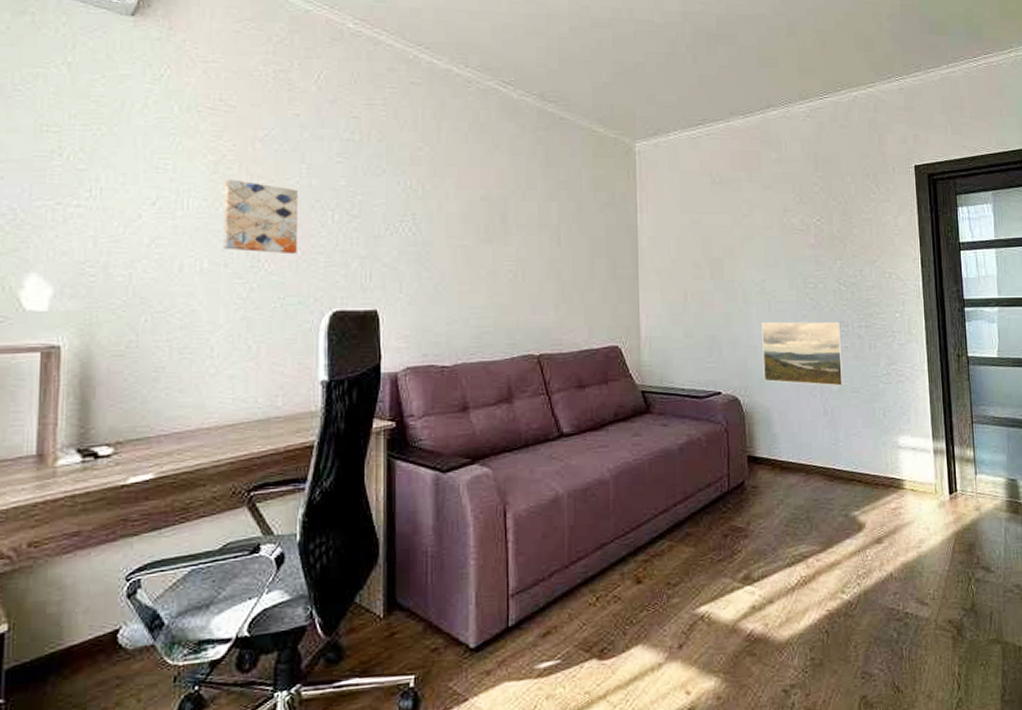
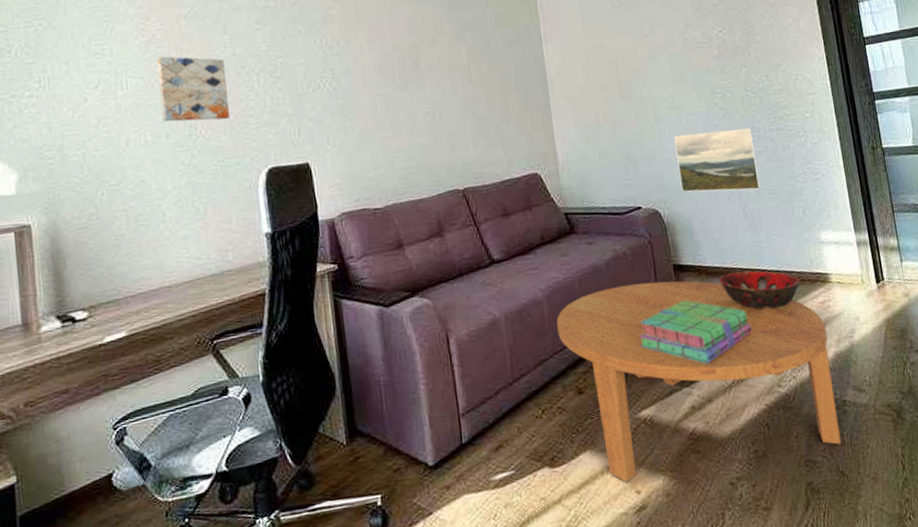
coffee table: none [621,471,900,682] -> present [556,281,842,483]
stack of books: none [704,493,821,563] -> present [638,299,753,364]
decorative bowl: none [792,468,875,511] -> present [719,270,801,309]

